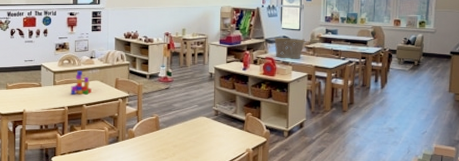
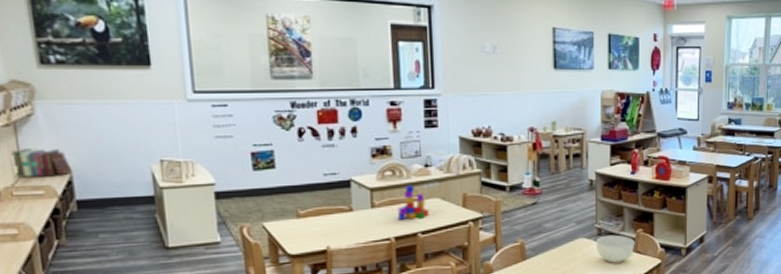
bowl: none [213,116,245,139] -> present [595,234,635,264]
basket: present [274,38,305,59] -> none [668,130,704,158]

